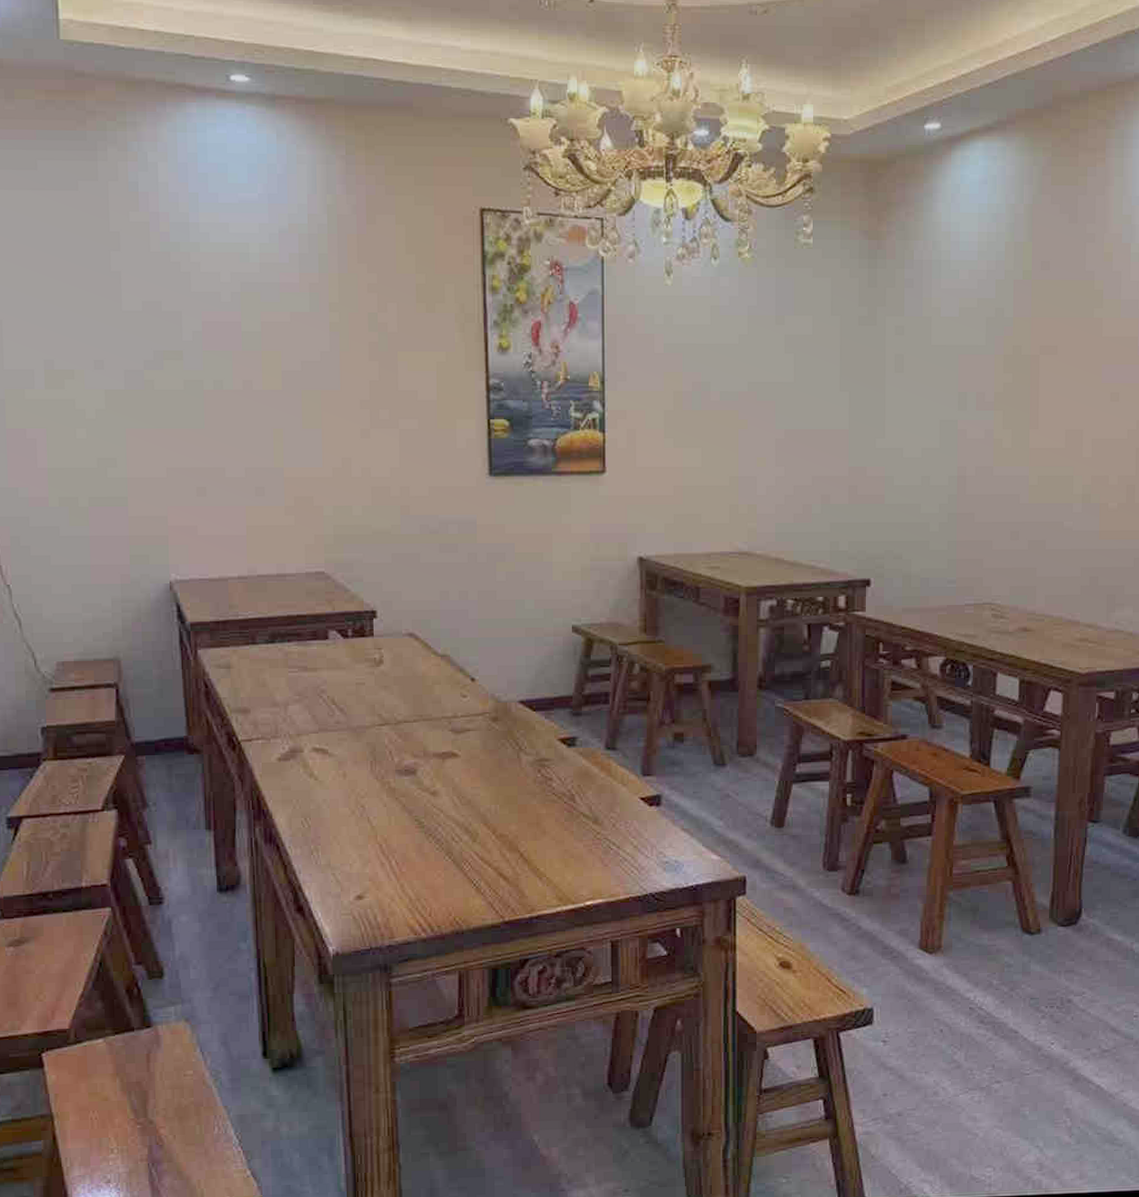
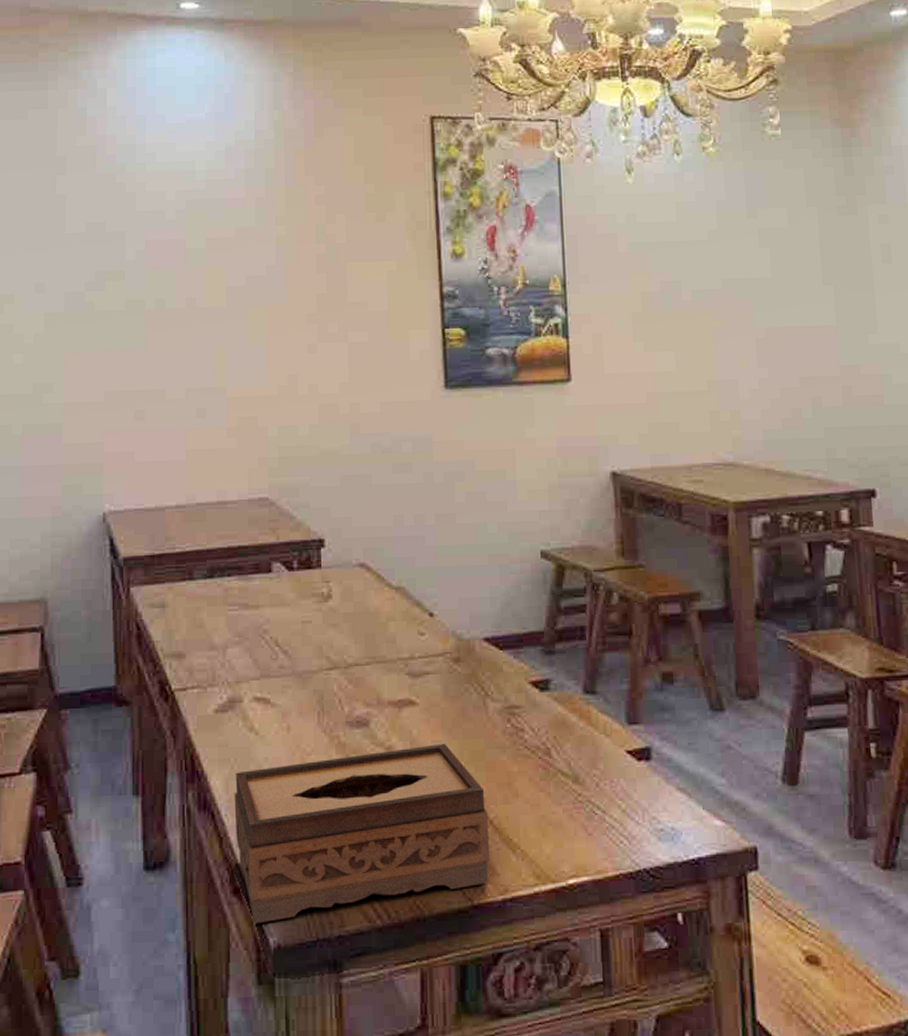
tissue box: none [297,789,520,936] -> present [234,743,490,924]

